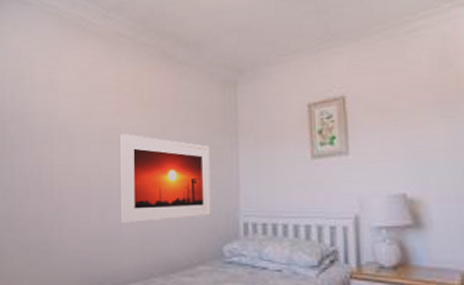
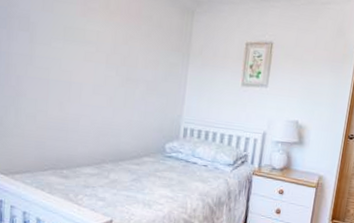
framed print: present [120,134,211,223] -> none [79,35,165,120]

